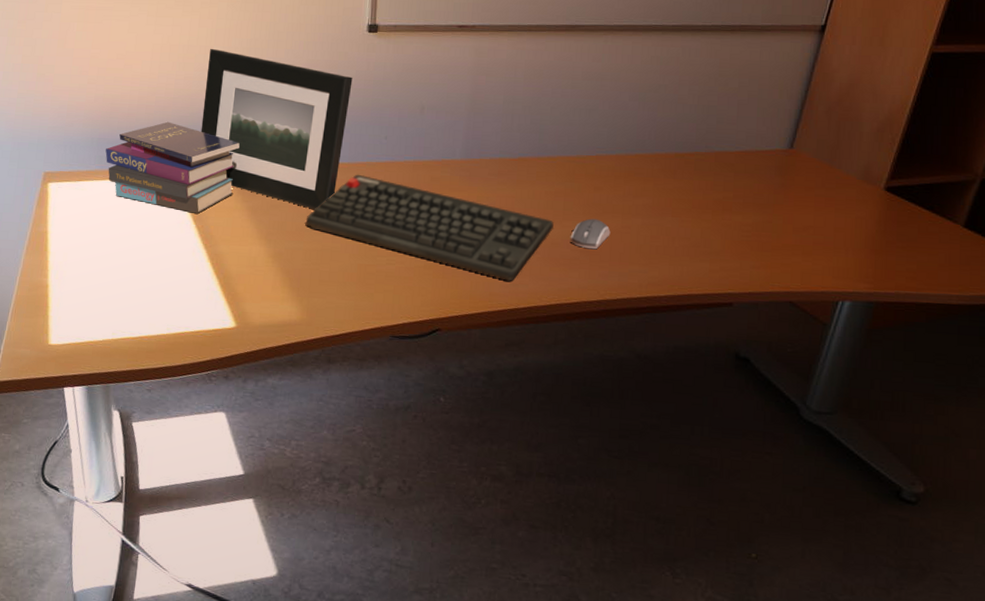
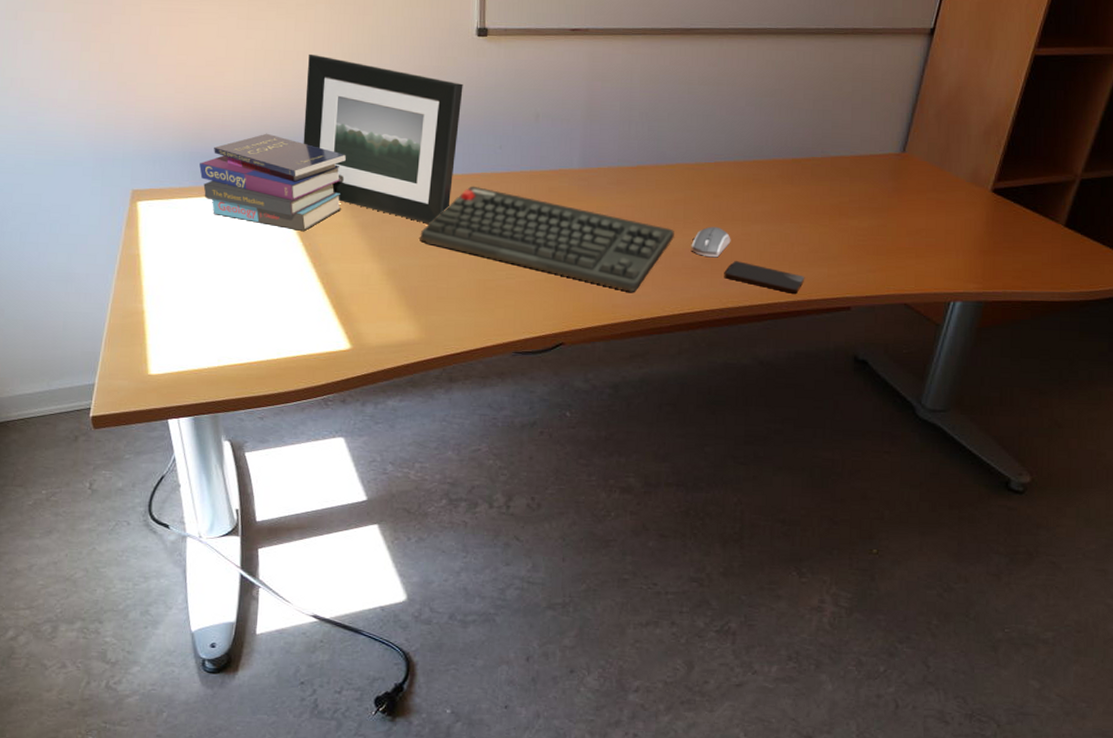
phone: none [602,253,686,288] -> present [724,261,805,294]

